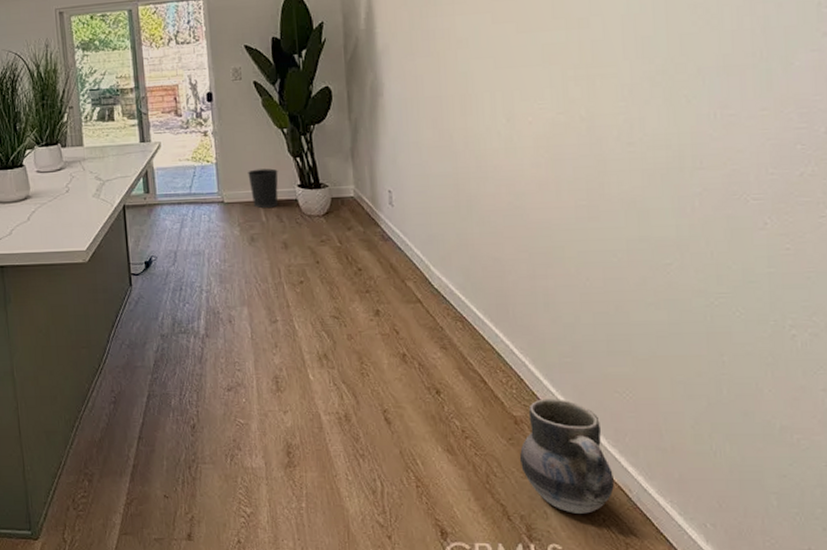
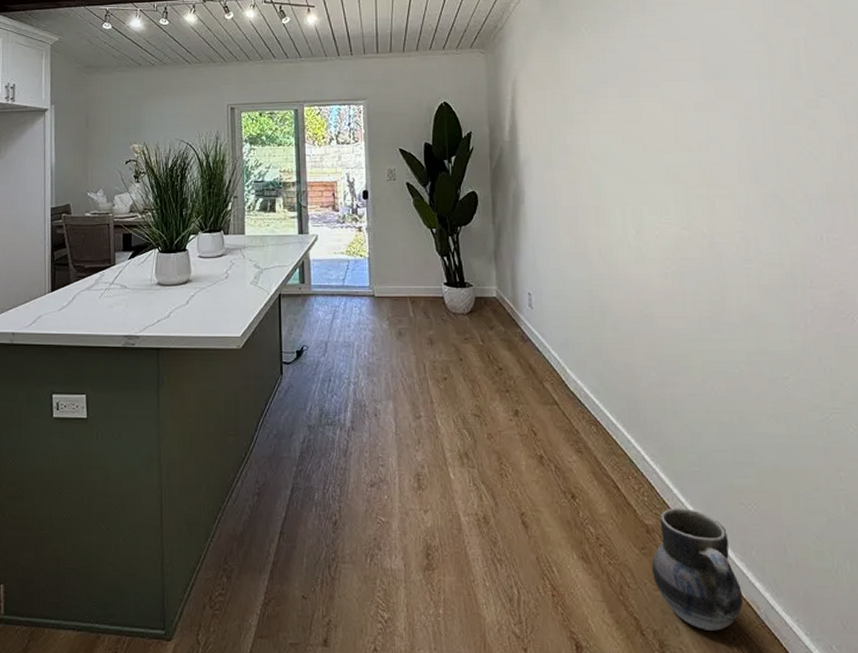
wastebasket: present [248,168,278,209] -> none [398,266,427,304]

